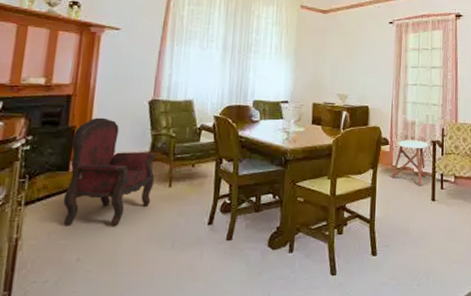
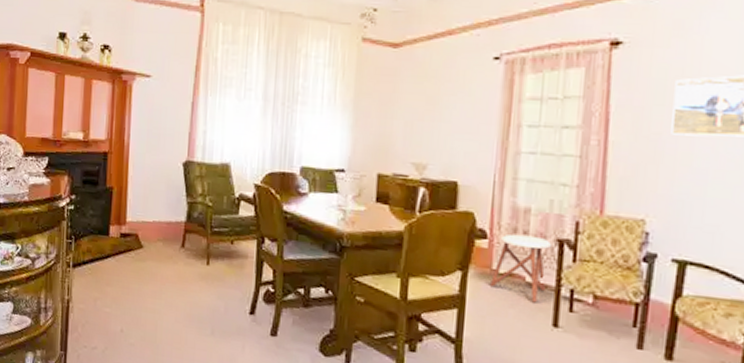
armchair: present [63,117,157,226] -> none [105,178,193,301]

